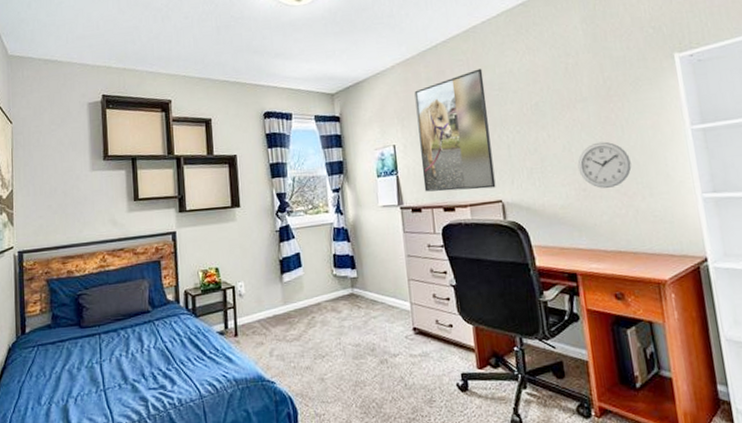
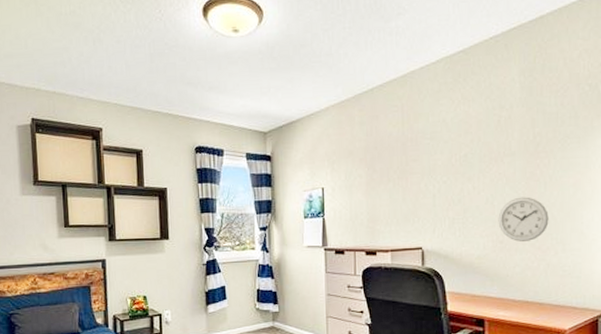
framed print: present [414,68,496,192] -> none [347,116,418,236]

